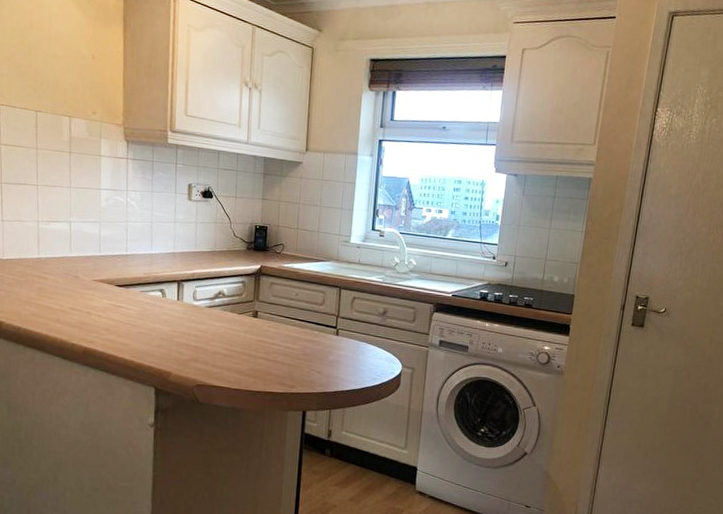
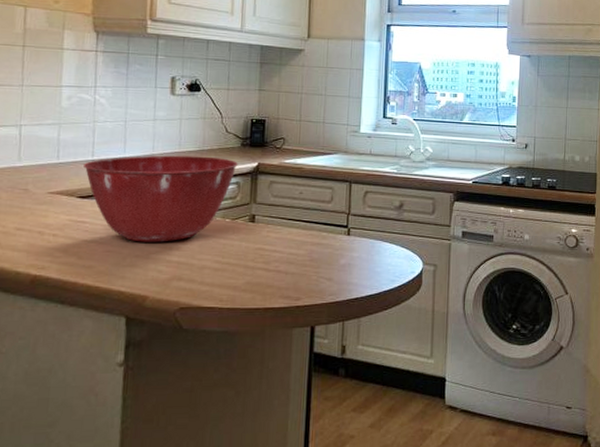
mixing bowl: none [120,253,244,329] -> present [84,155,238,242]

